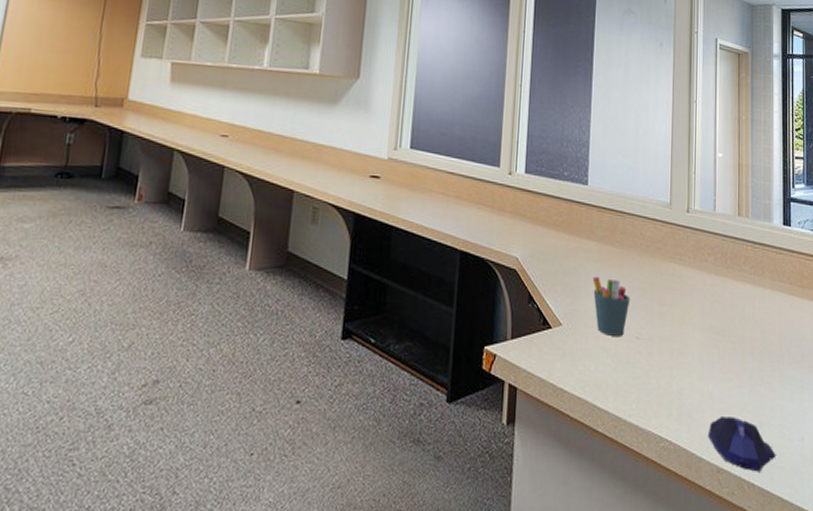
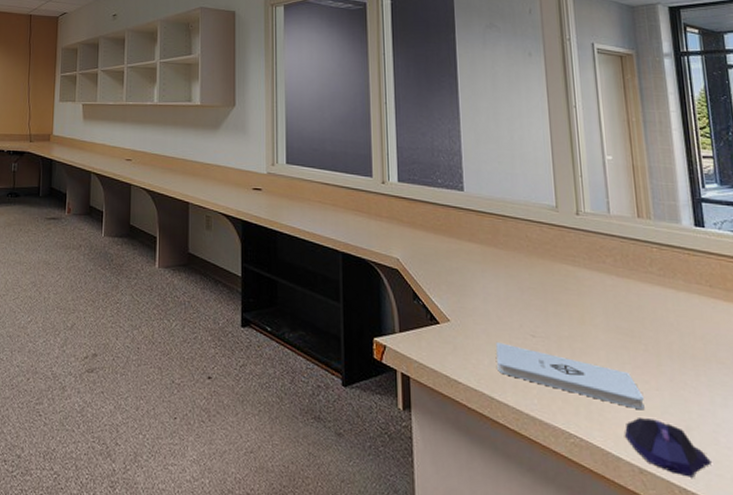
pen holder: present [592,276,631,336] -> none [478,276,521,334]
notepad: none [602,345,727,409] -> present [496,341,645,410]

